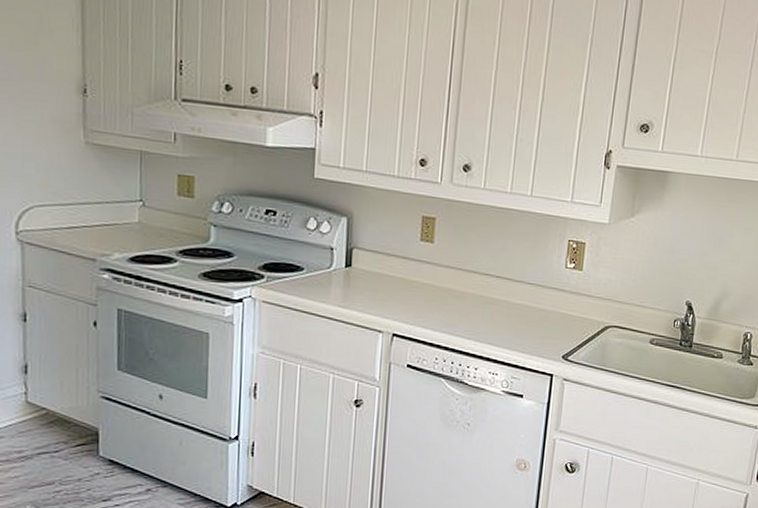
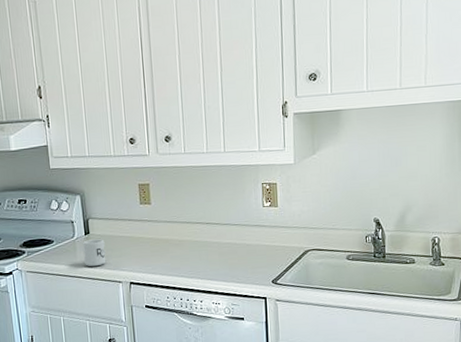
mug: none [338,274,369,308] -> present [83,239,106,267]

